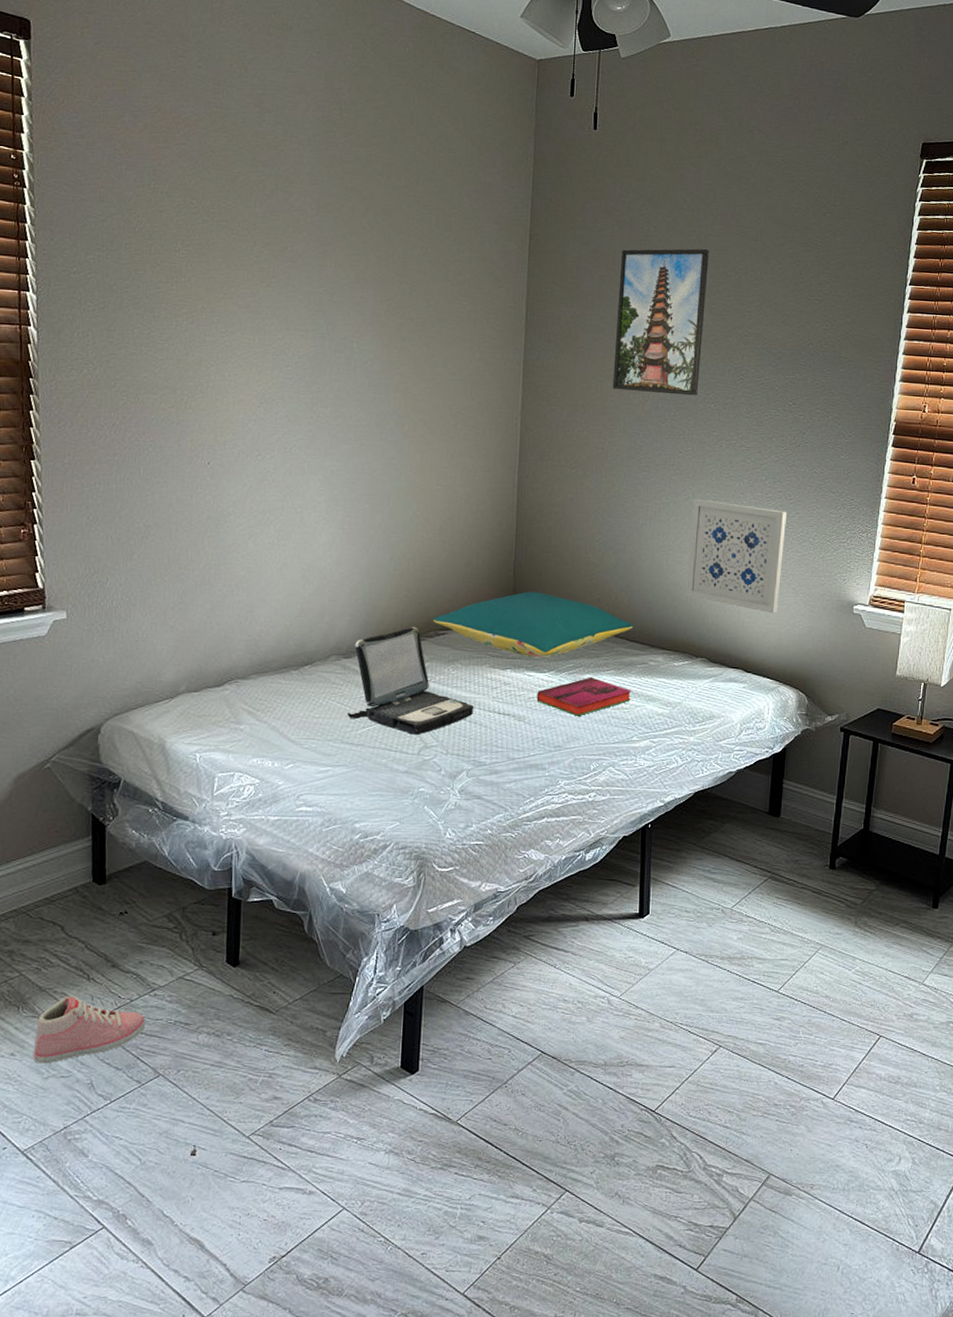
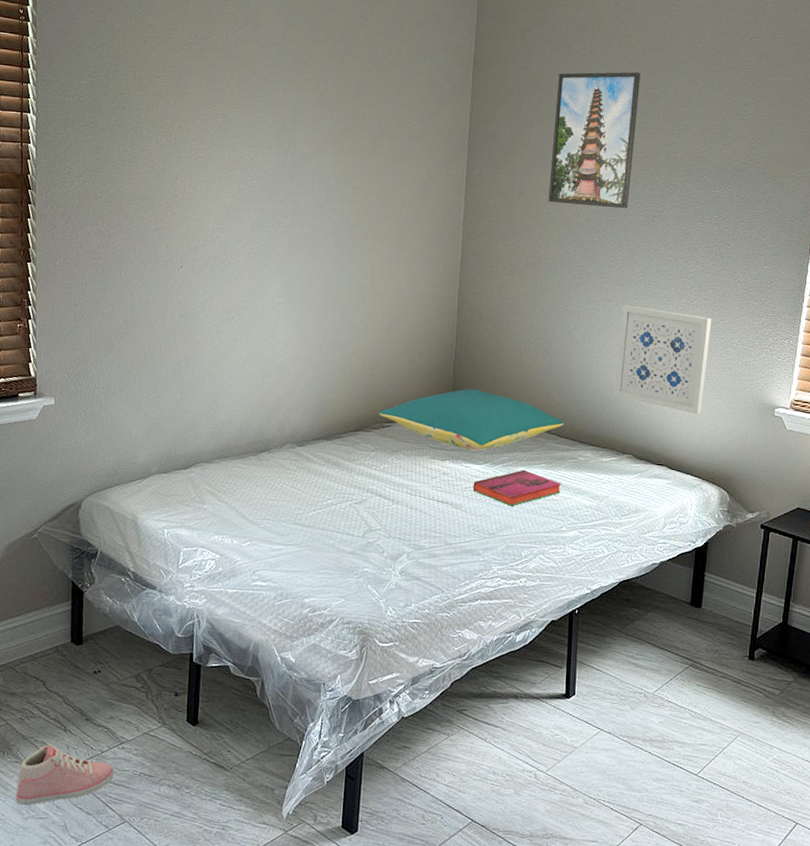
laptop: present [348,626,473,735] -> none [300,418,414,519]

